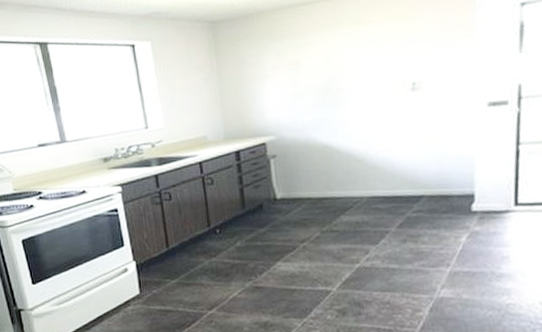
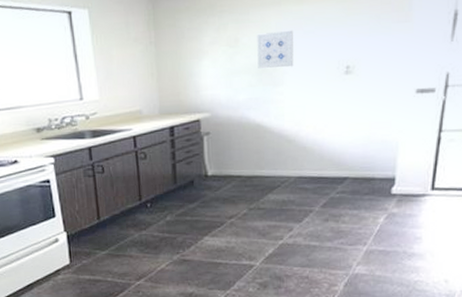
wall art: none [318,50,358,91] -> present [257,30,294,70]

